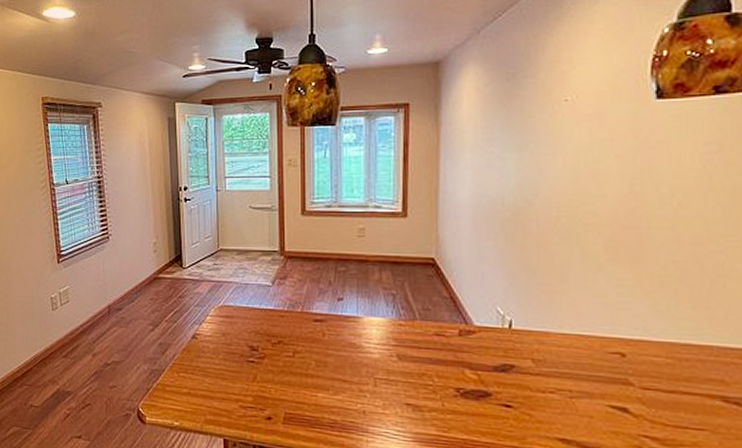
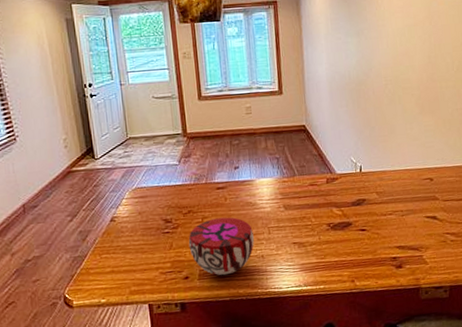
decorative bowl: none [275,355,355,426] -> present [188,217,254,276]

